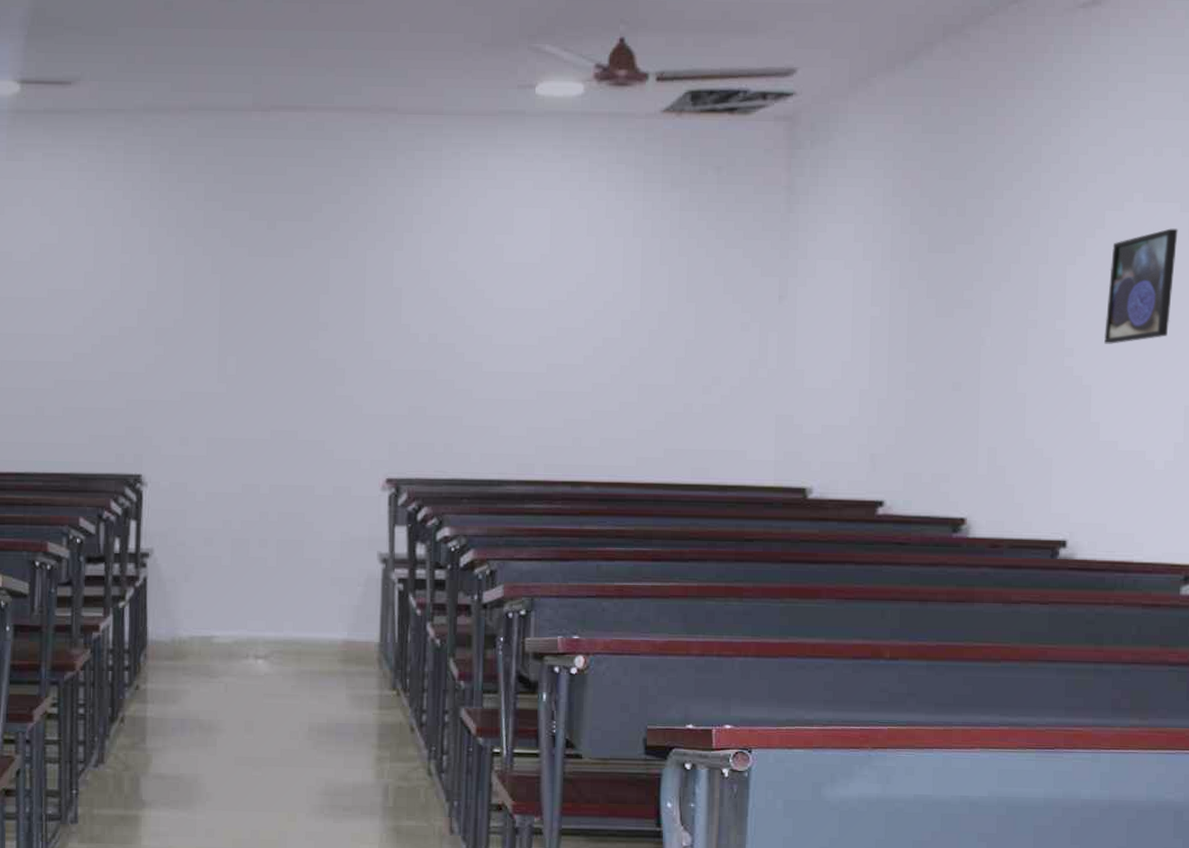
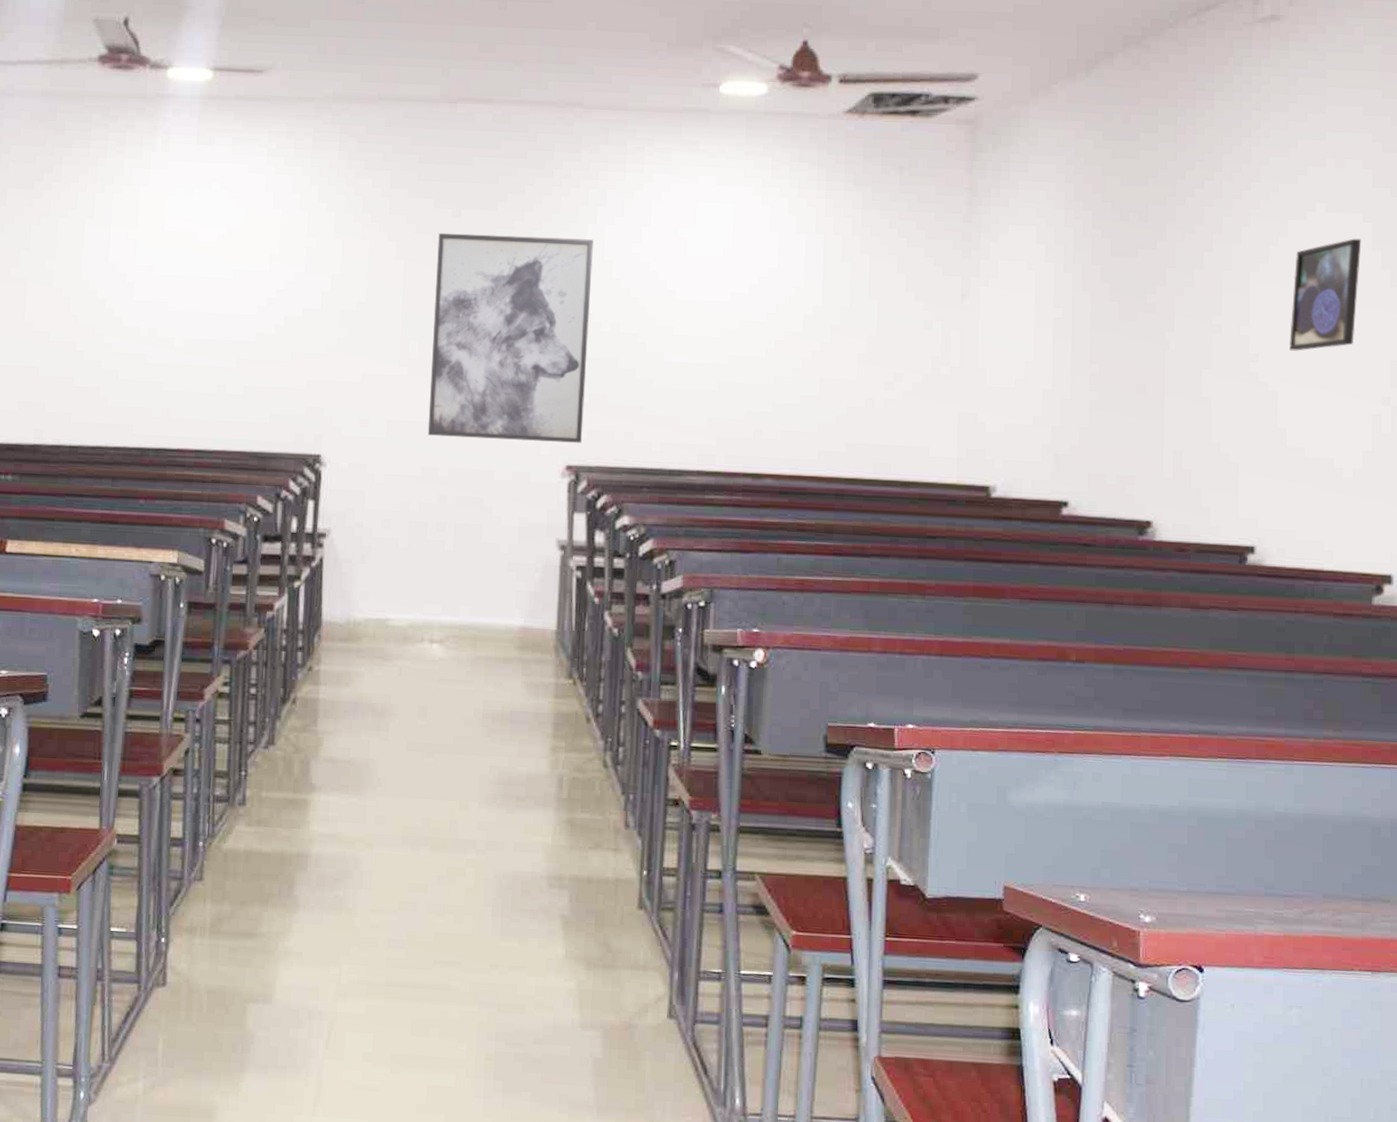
wall art: none [247,245,410,456] -> present [427,232,593,443]

